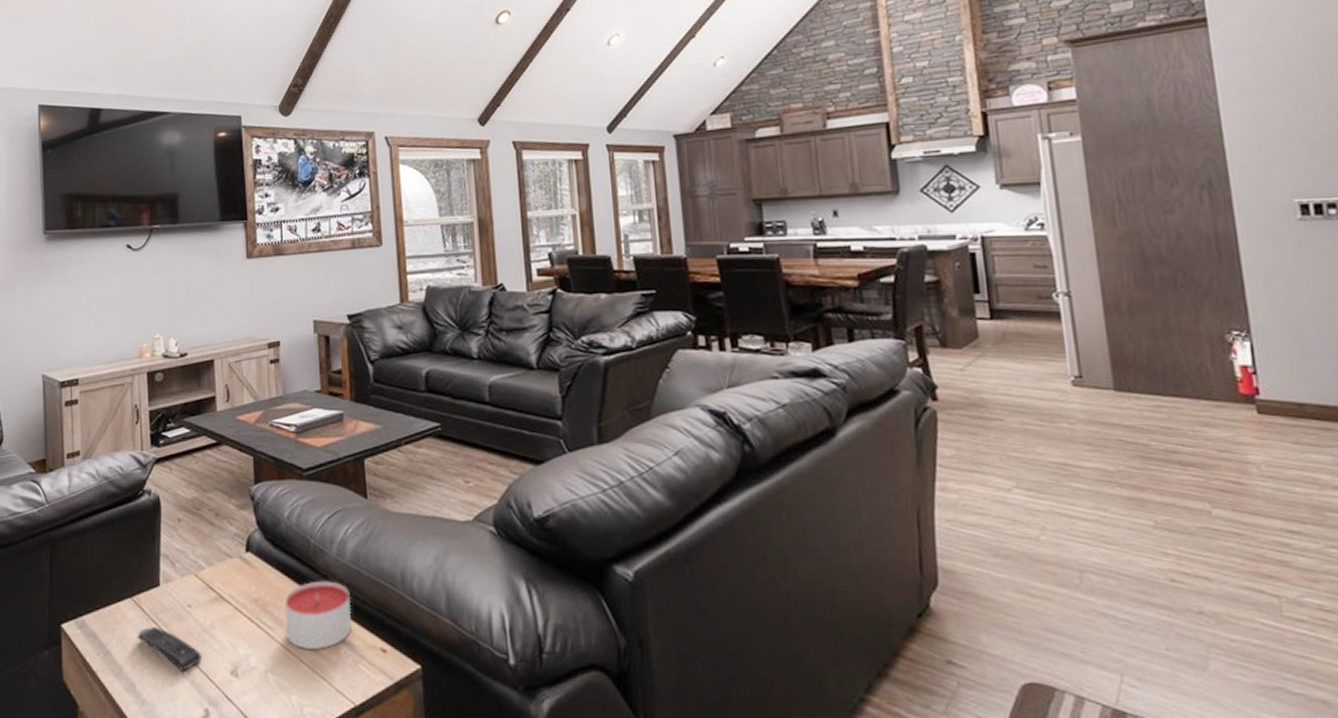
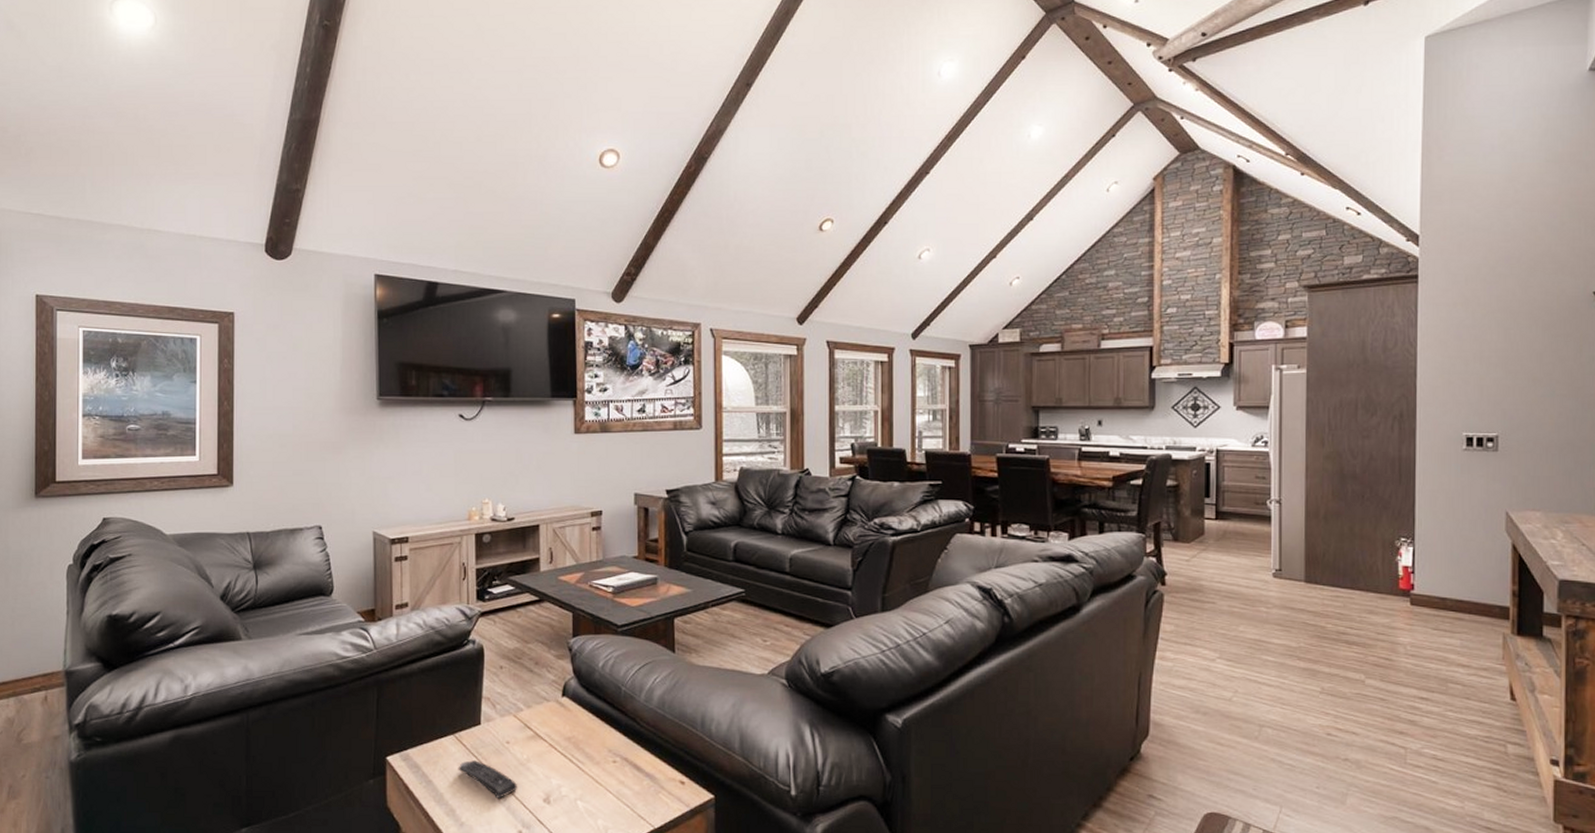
candle: present [284,580,352,649] -> none [595,722,656,781]

